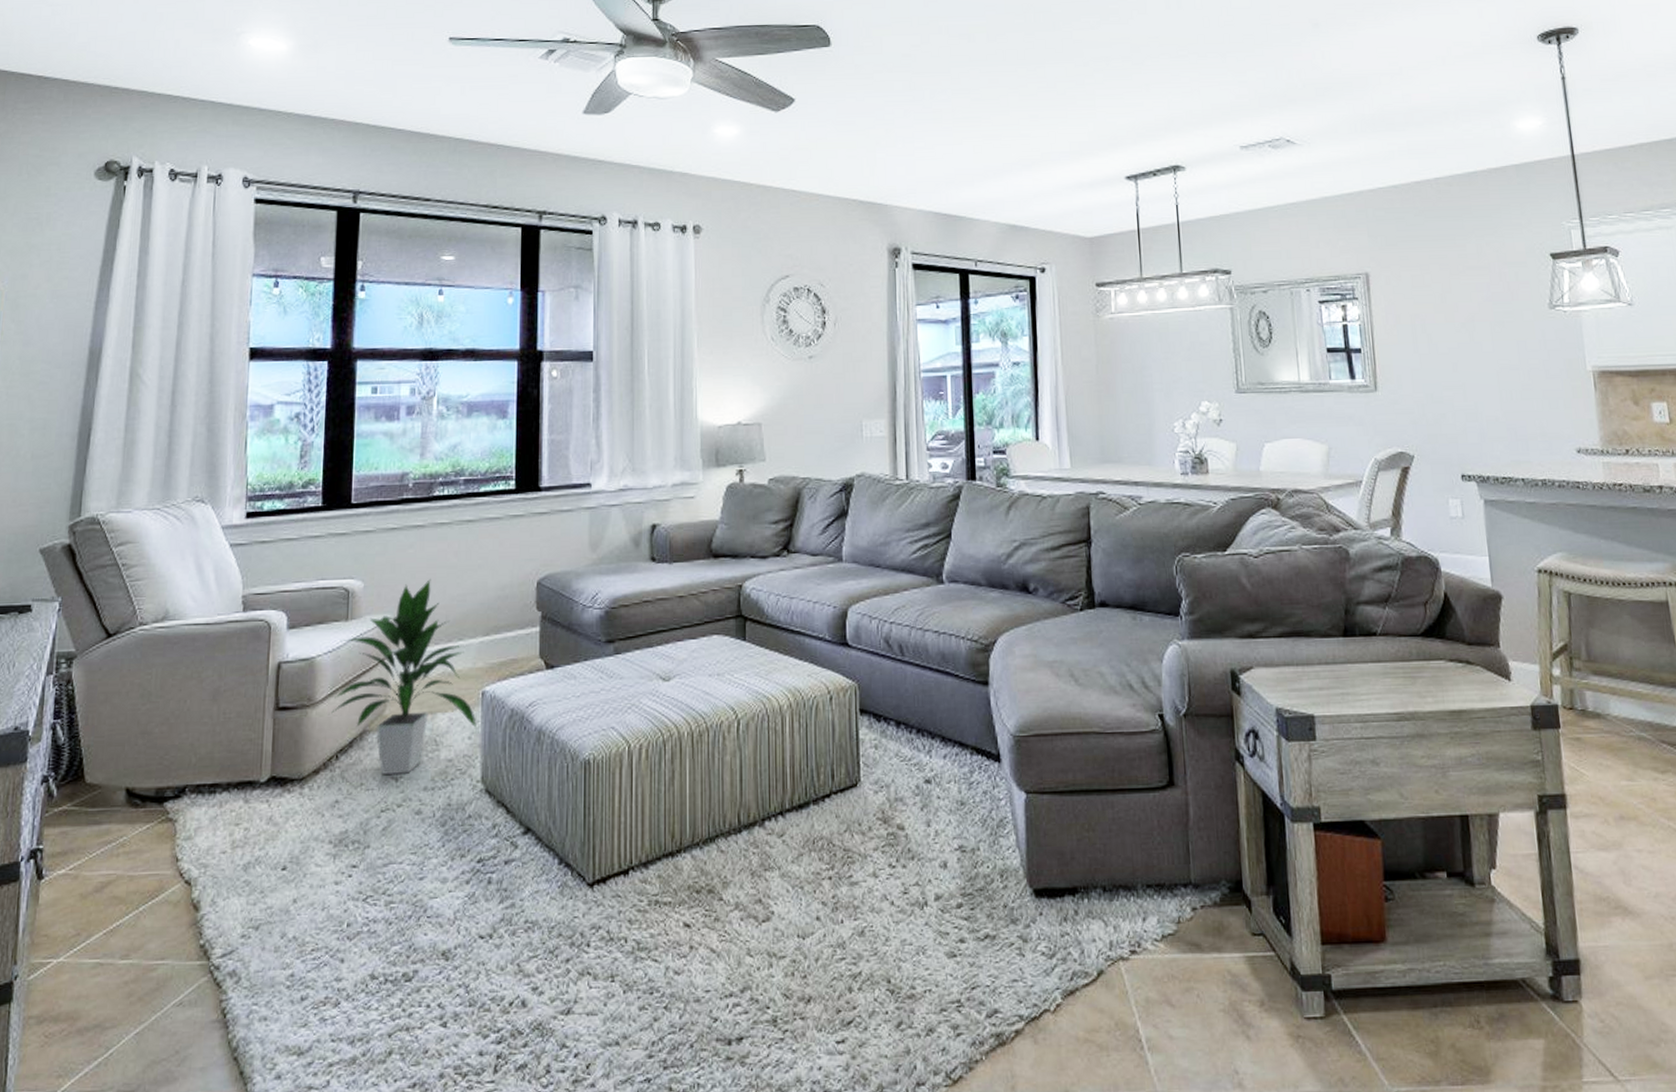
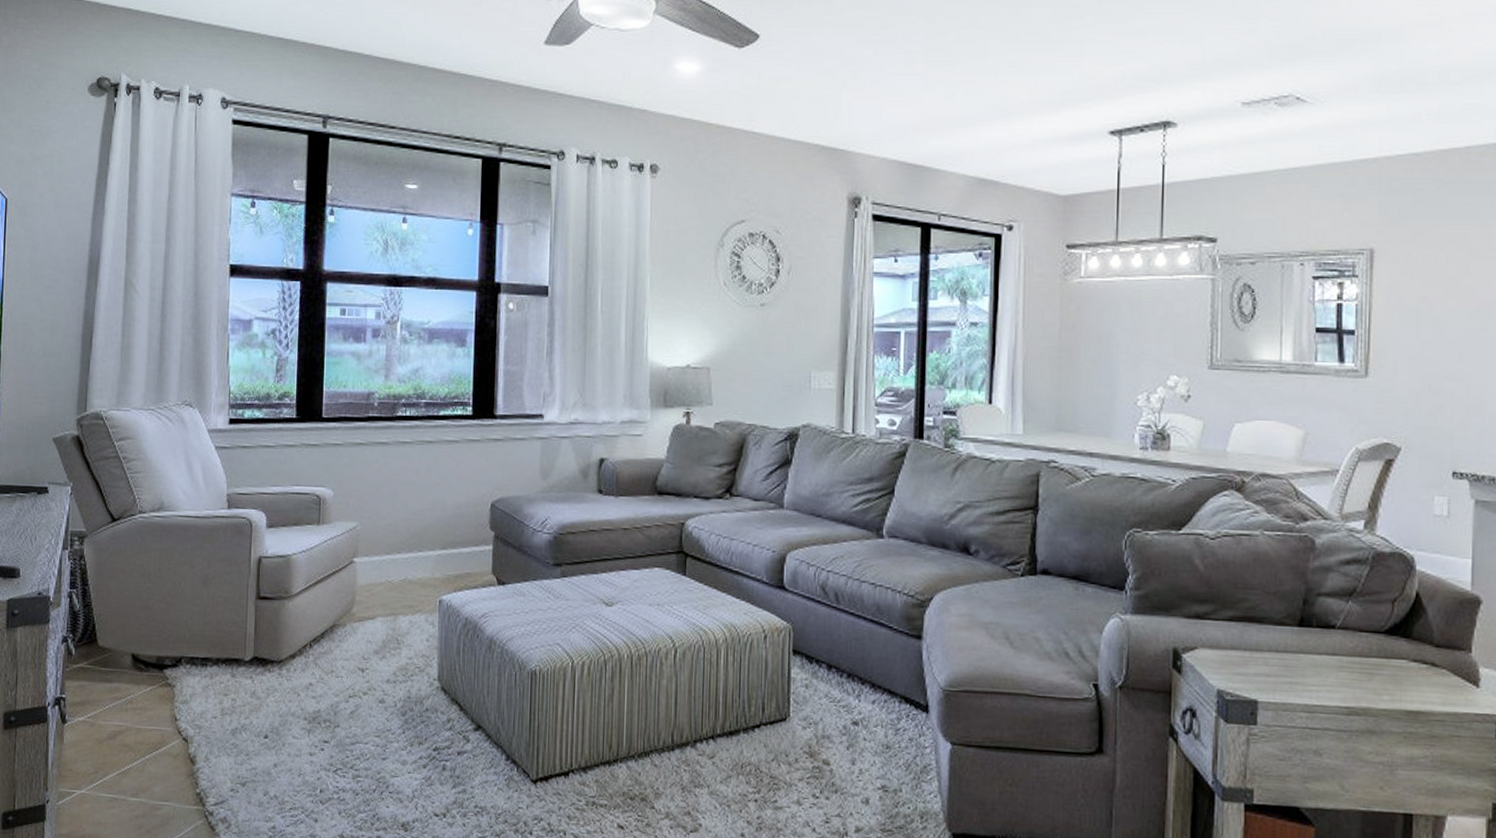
indoor plant: present [331,578,478,775] -> none [305,492,435,667]

